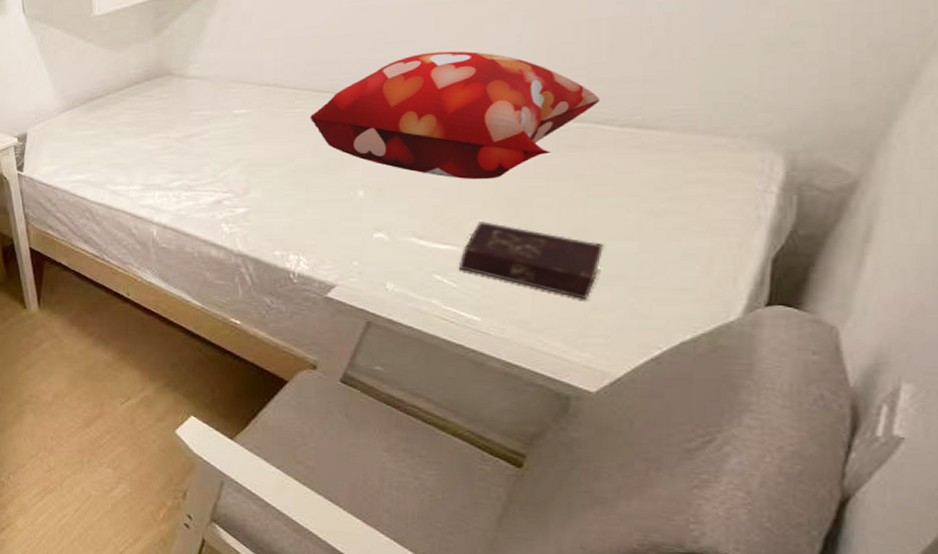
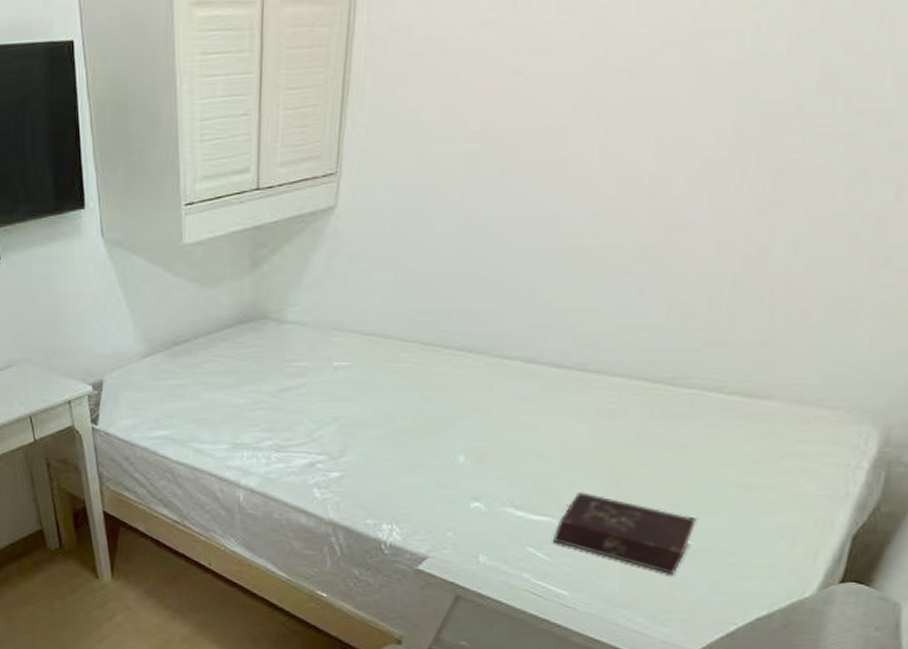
decorative pillow: present [310,51,601,179] -> none [415,304,714,447]

